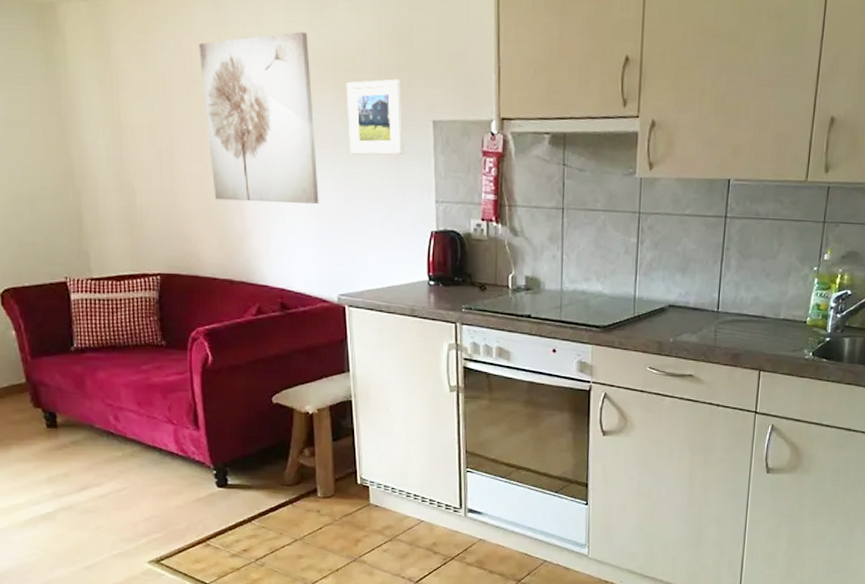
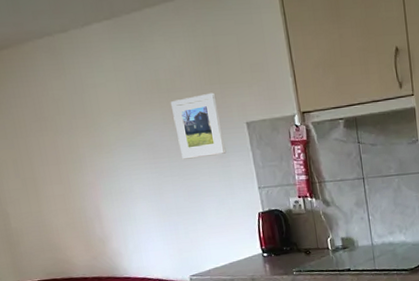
wall art: present [199,31,319,204] -> none [44,65,163,213]

